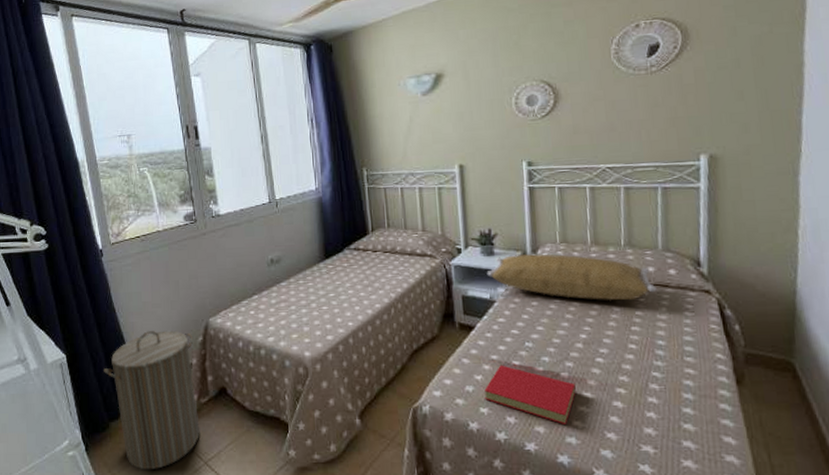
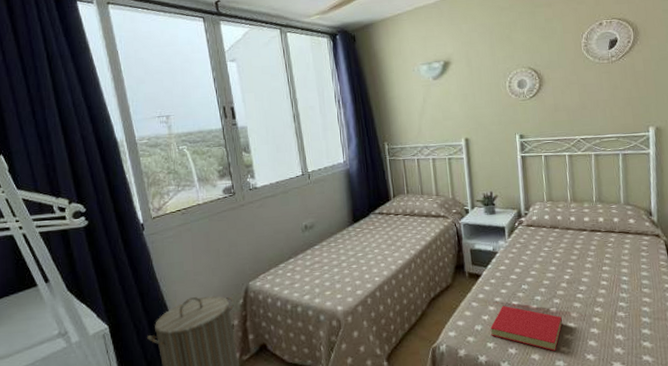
pillow: present [486,253,657,301] -> none [489,211,621,247]

